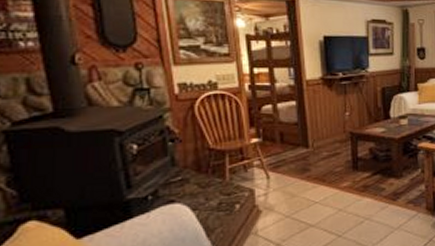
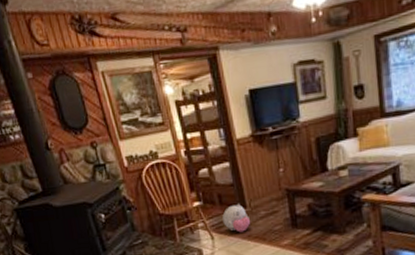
plush toy: none [282,143,312,173] -> present [222,203,251,233]

